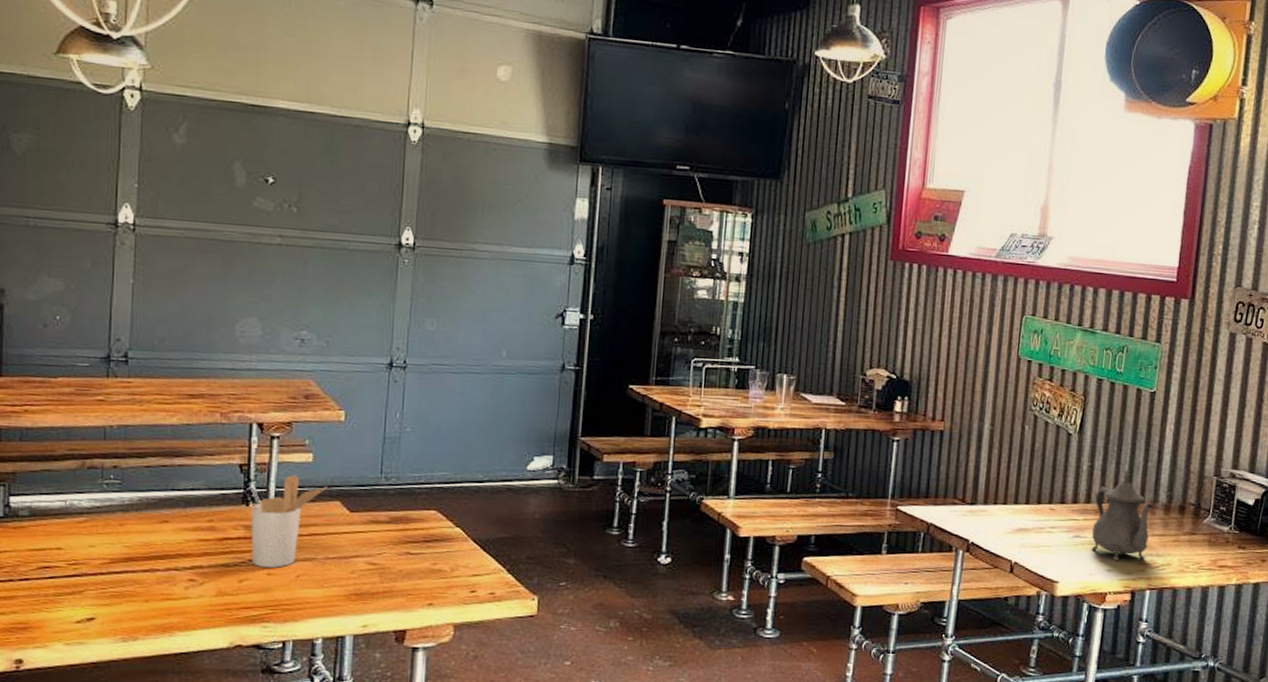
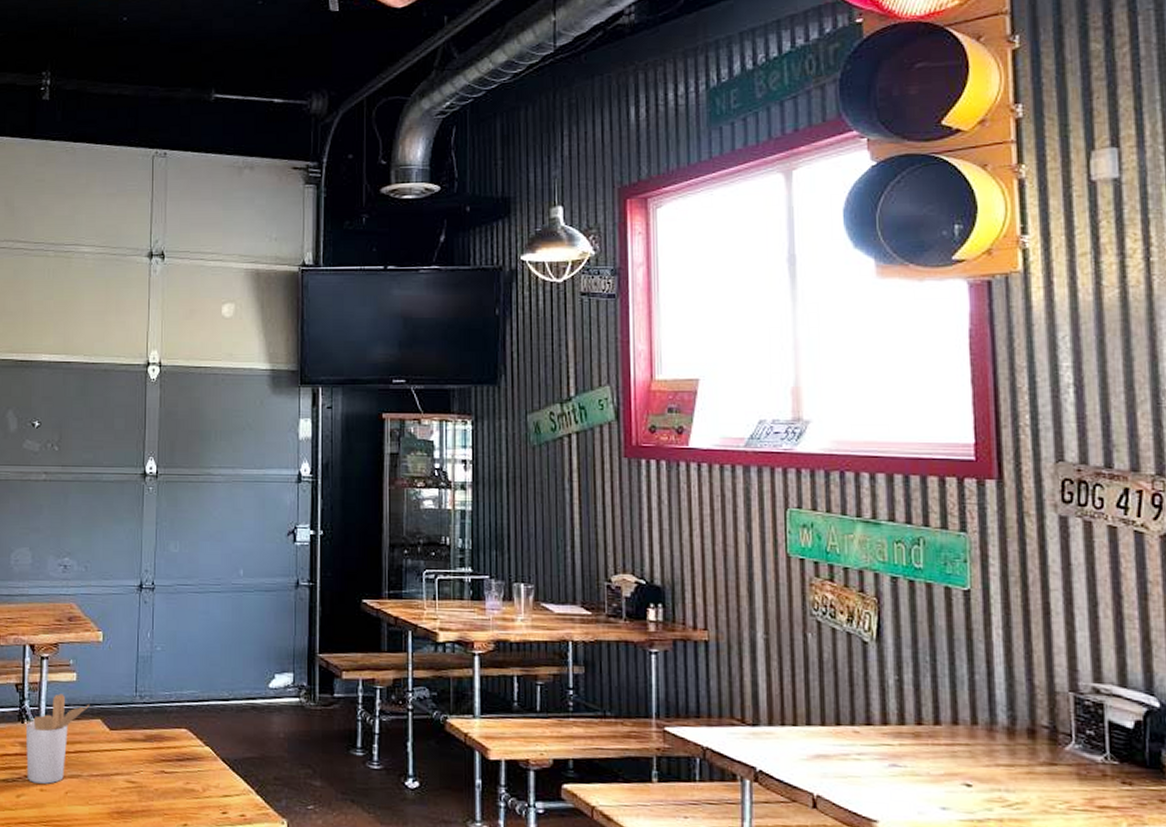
teapot: present [1091,469,1154,561] -> none [910,683,992,797]

